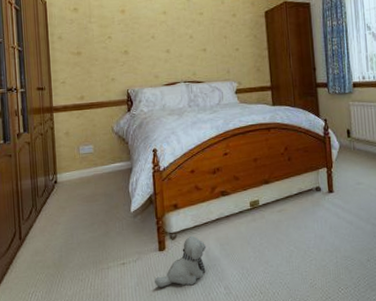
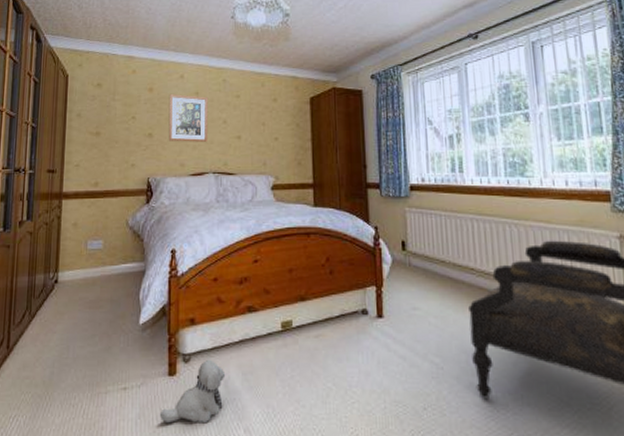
wall art: none [139,14,178,57] -> present [168,94,209,143]

